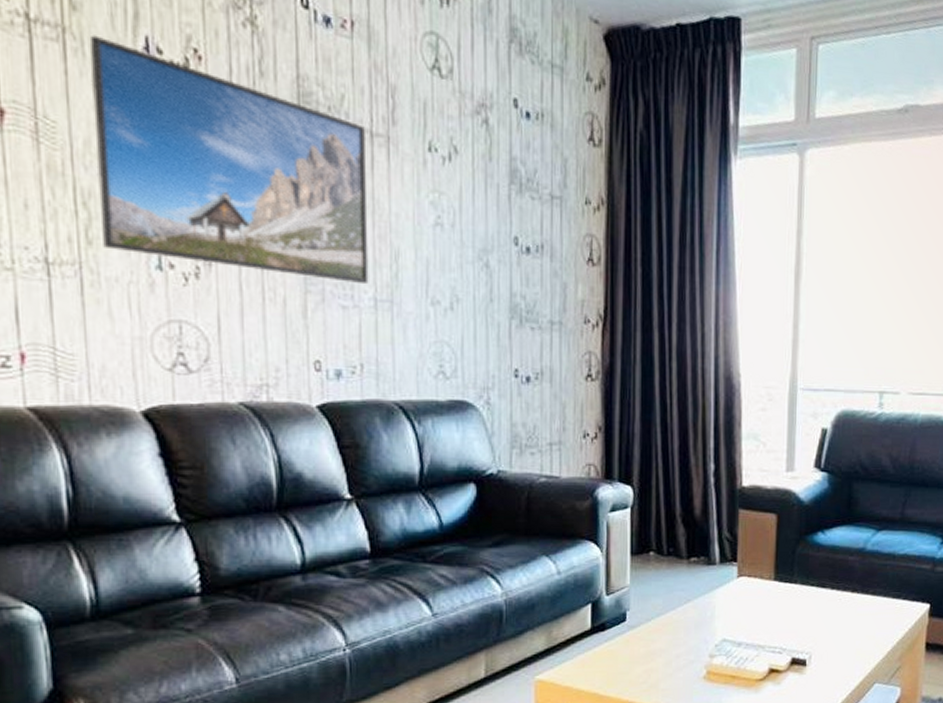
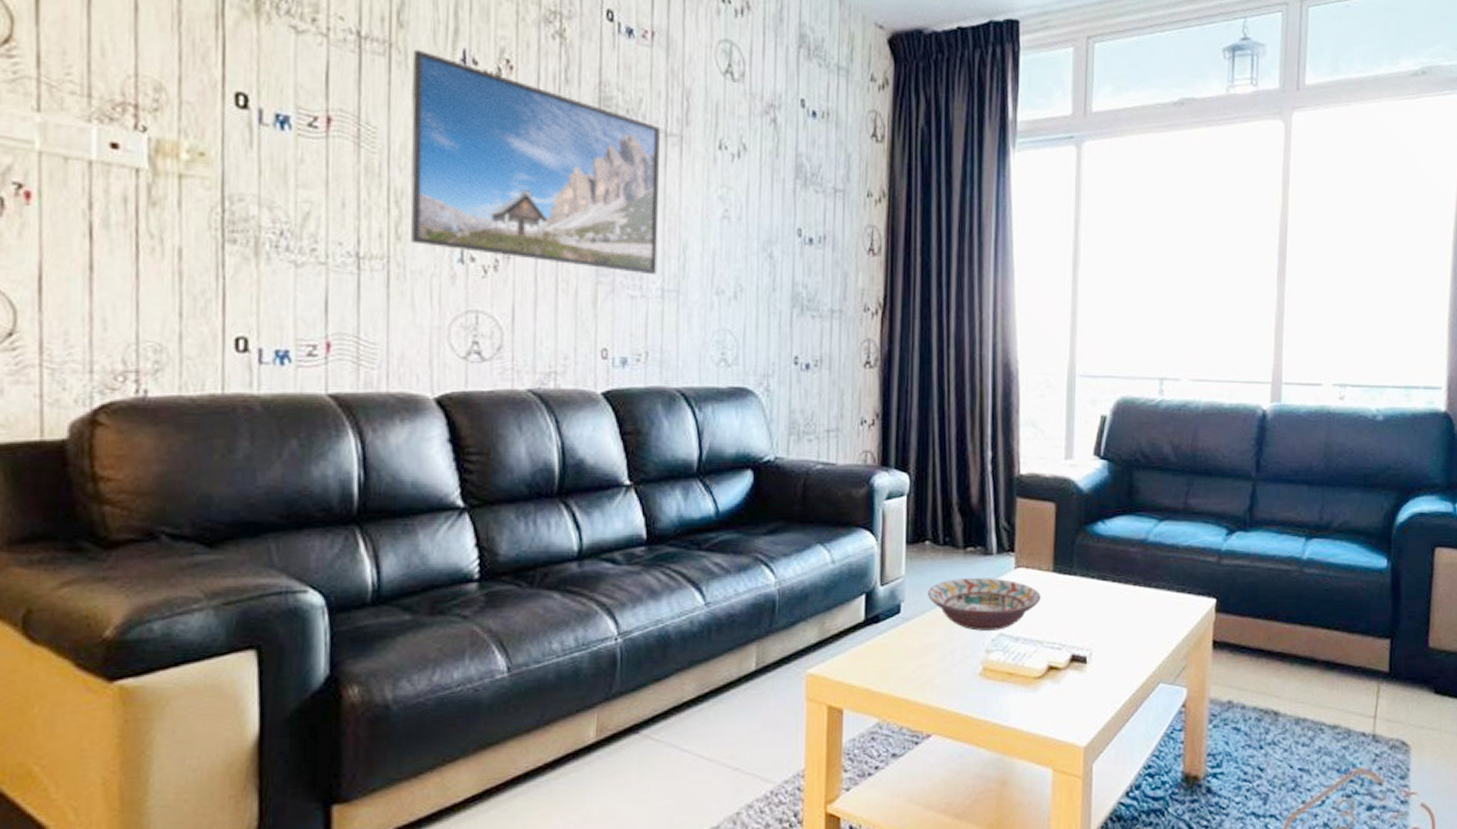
decorative bowl: none [651,587,762,637] -> present [927,578,1041,631]

